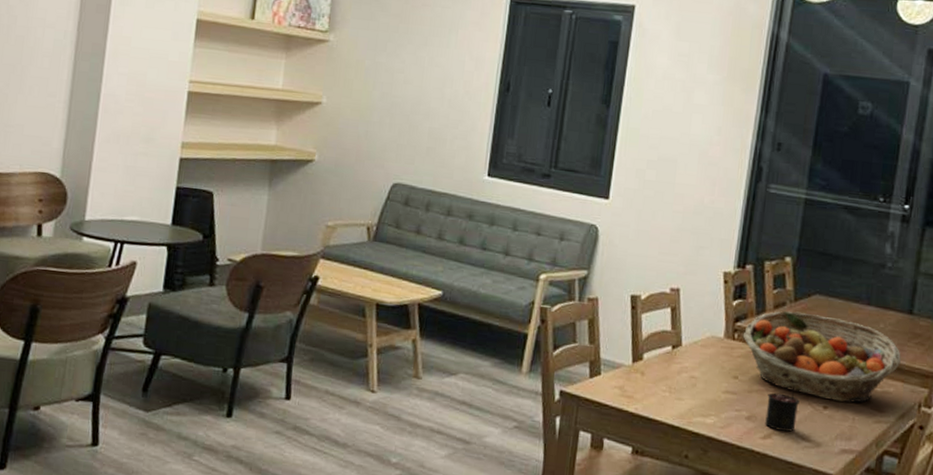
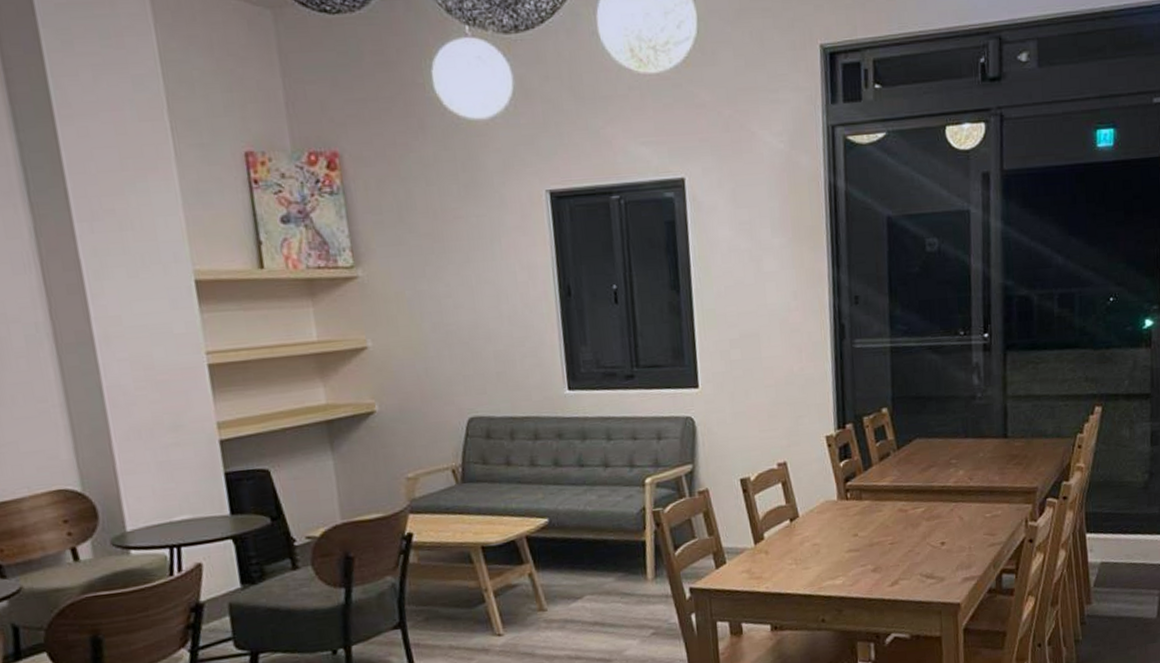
fruit basket: present [742,310,901,403] -> none [855,457,1004,536]
candle: present [765,384,800,432] -> none [888,529,919,575]

